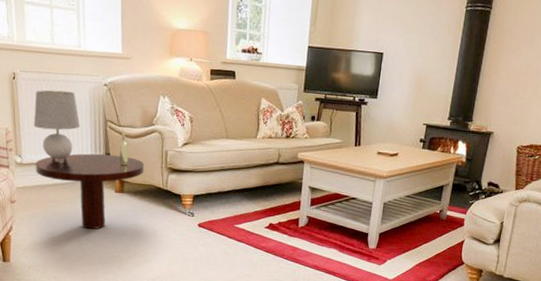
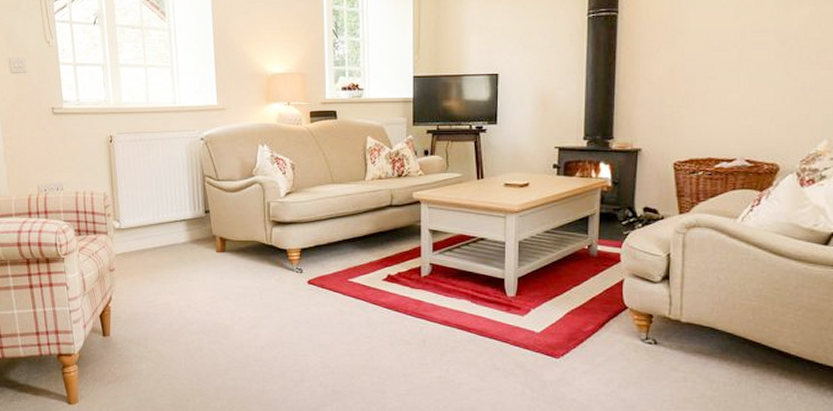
table lamp: present [34,90,80,163] -> none [131,149,178,225]
coffee table: present [35,132,145,230] -> none [133,186,246,295]

